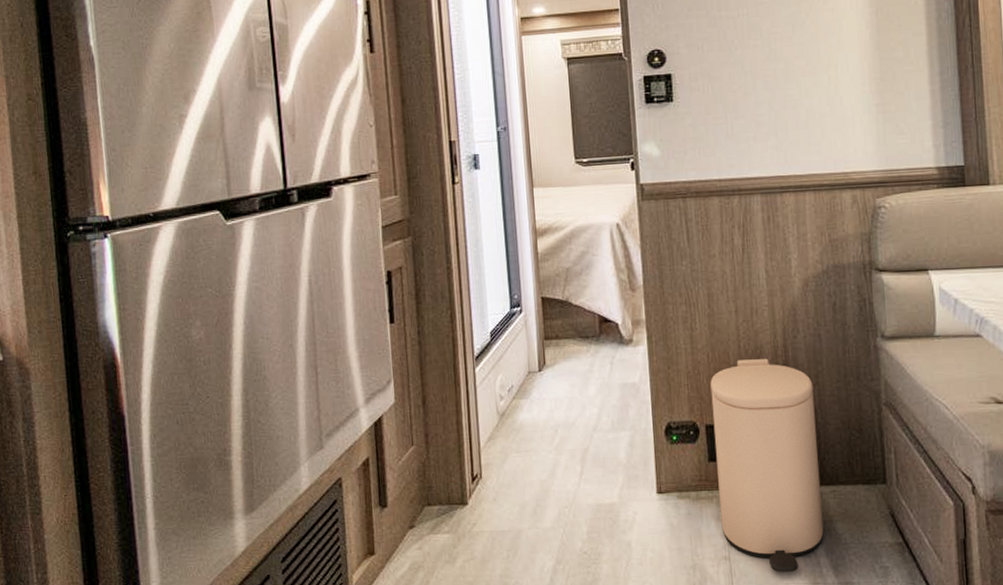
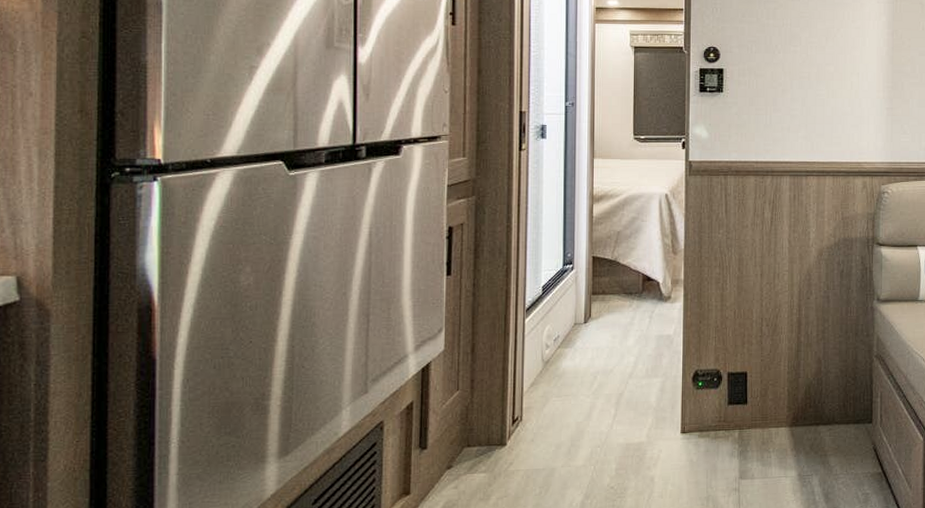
pedal bin: present [710,359,824,572] -> none [734,316,820,501]

